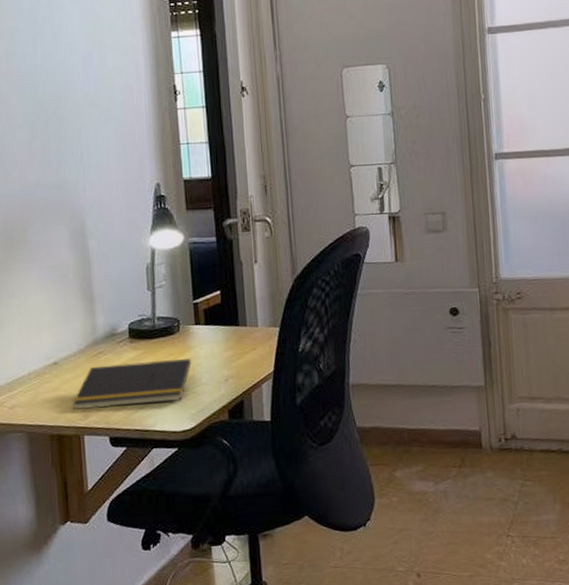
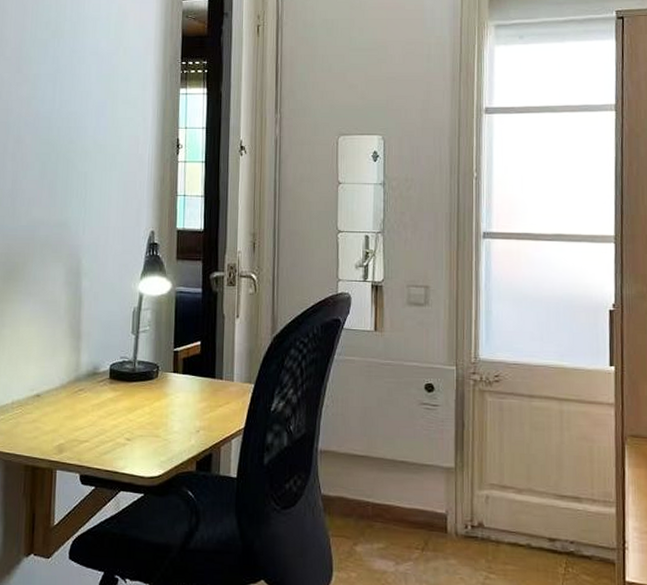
notepad: present [72,359,192,410] -> none [48,402,166,446]

